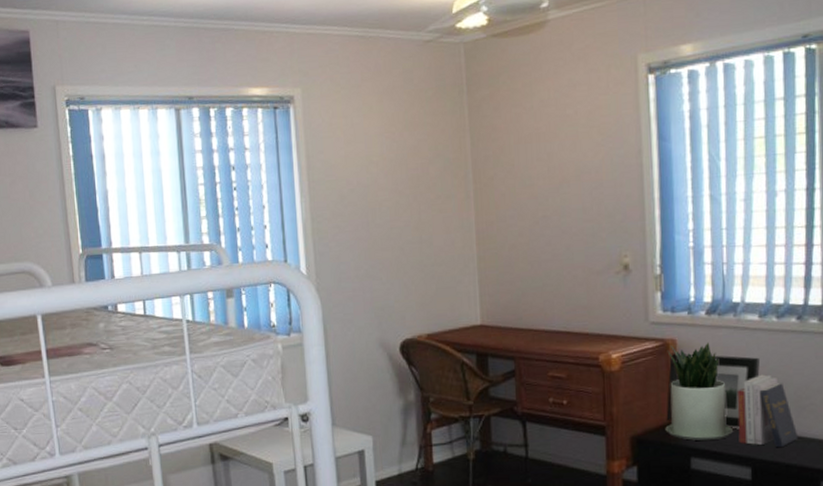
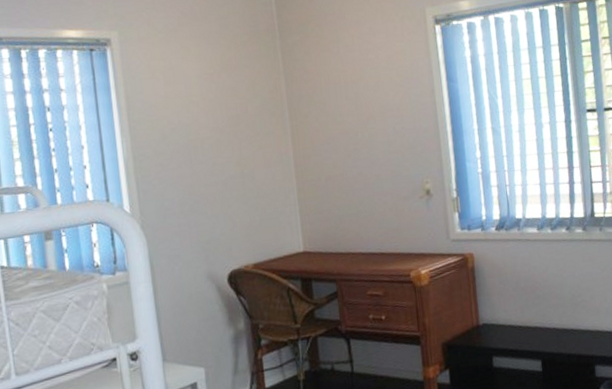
planter: present [665,342,733,441] -> none [467,254,524,342]
picture frame: present [666,353,761,428] -> none [469,264,542,327]
books: present [737,374,799,448] -> none [526,278,576,341]

